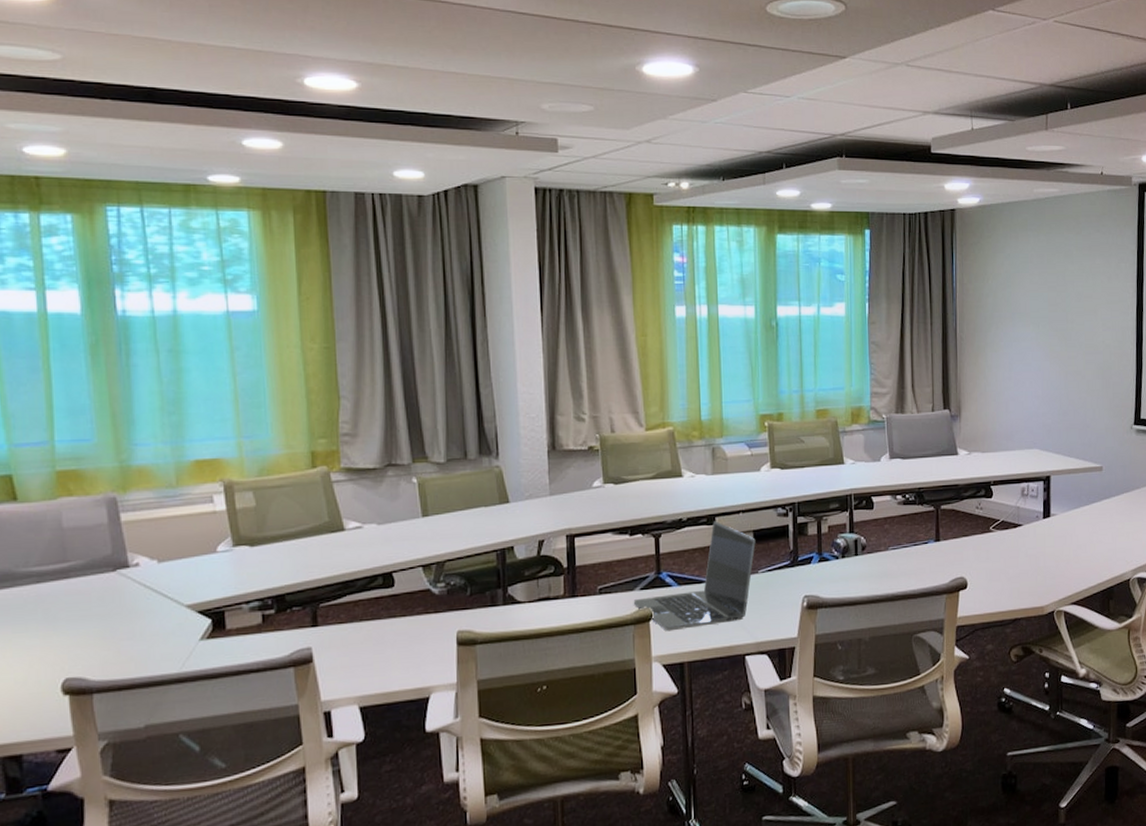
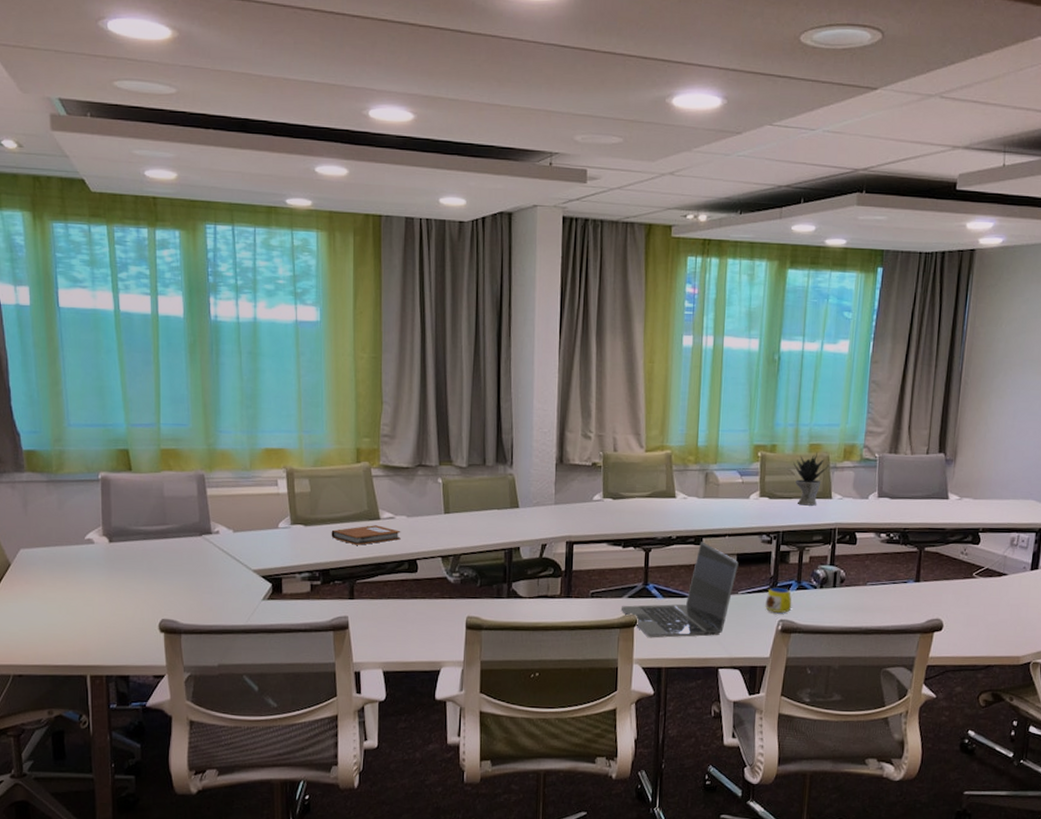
notebook: none [284,537,372,563] -> present [331,525,401,545]
mug: none [787,561,815,591] -> present [765,587,792,615]
potted plant: none [802,418,838,474] -> present [793,453,829,506]

